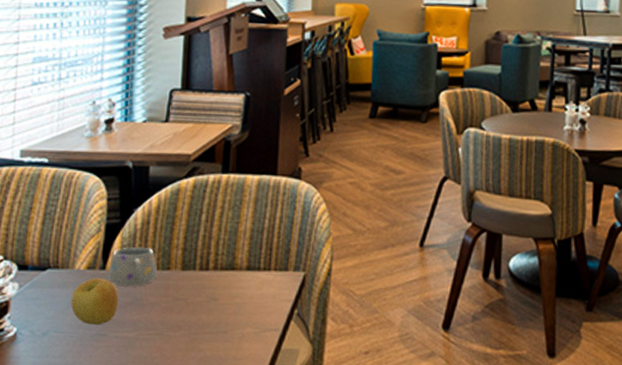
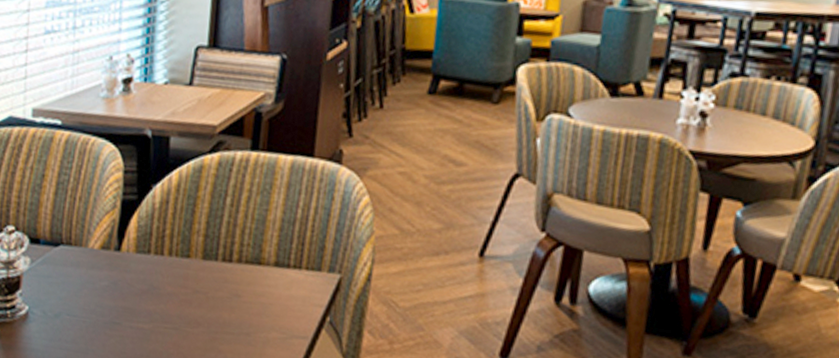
apple: present [71,278,119,325] -> none [84,259,134,312]
mug: present [108,246,157,287] -> none [123,228,176,273]

